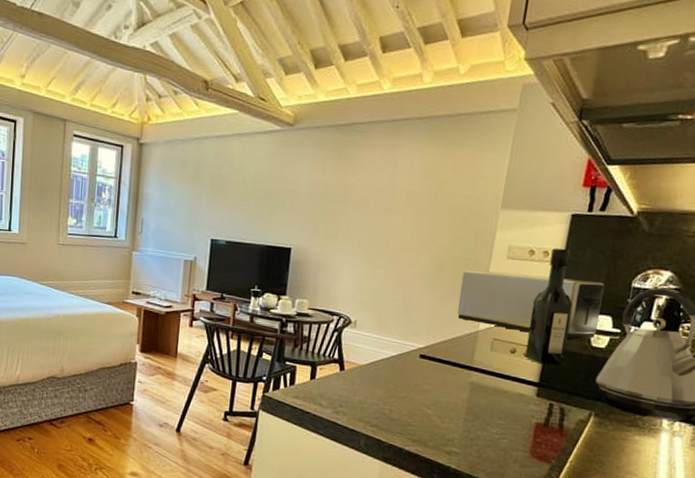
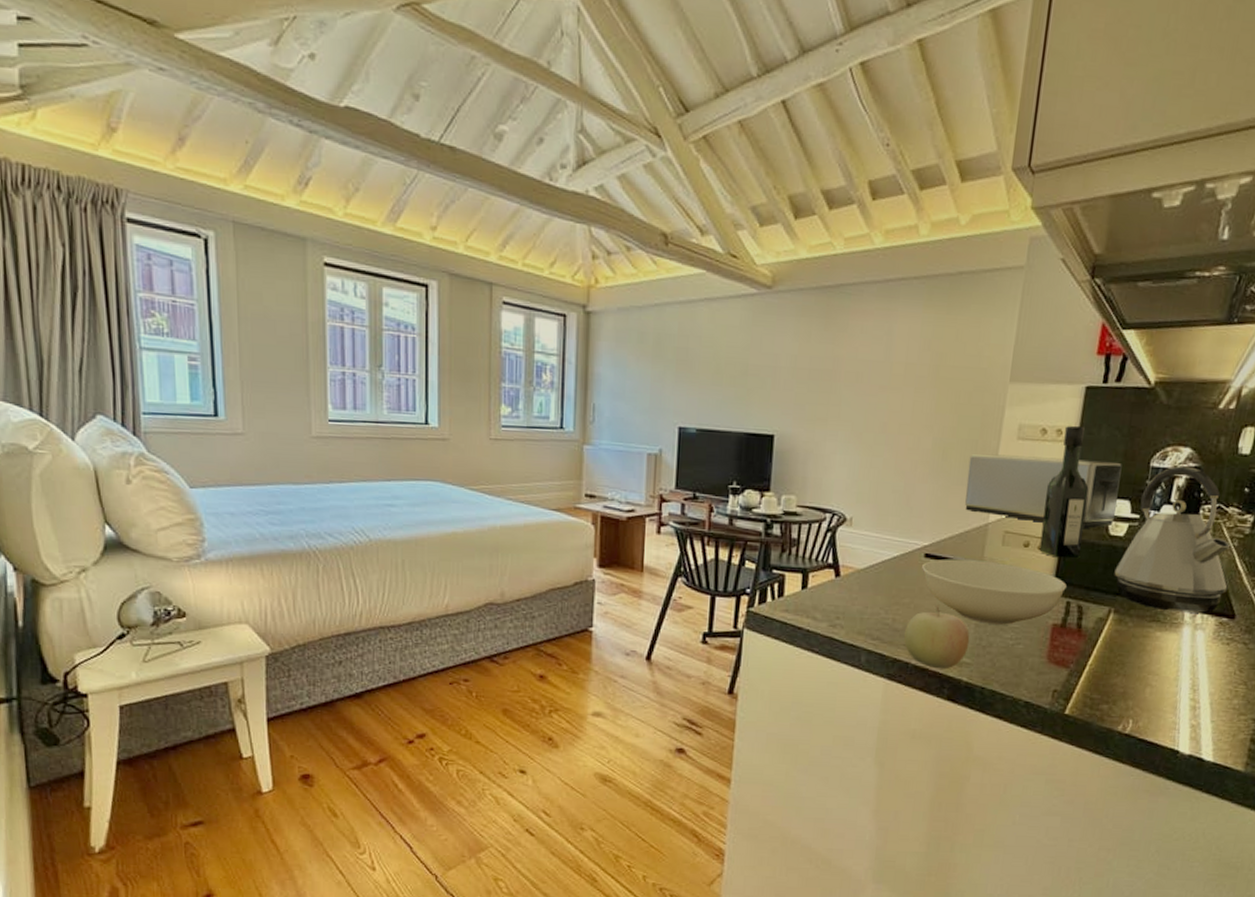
fruit: none [399,399,459,457] -> present [904,605,970,670]
bowl: none [417,360,551,421] -> present [922,559,1068,625]

